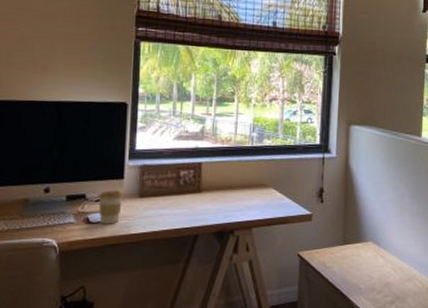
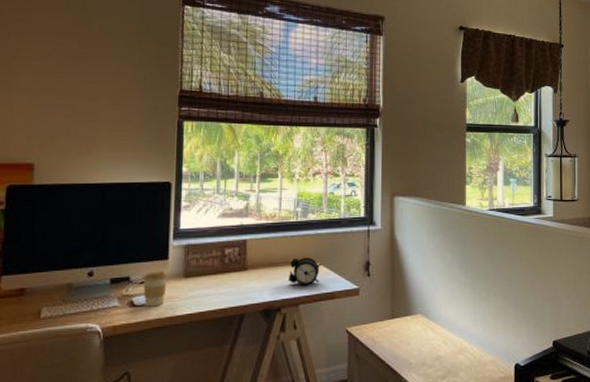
alarm clock: none [241,182,276,209] -> present [287,257,322,285]

